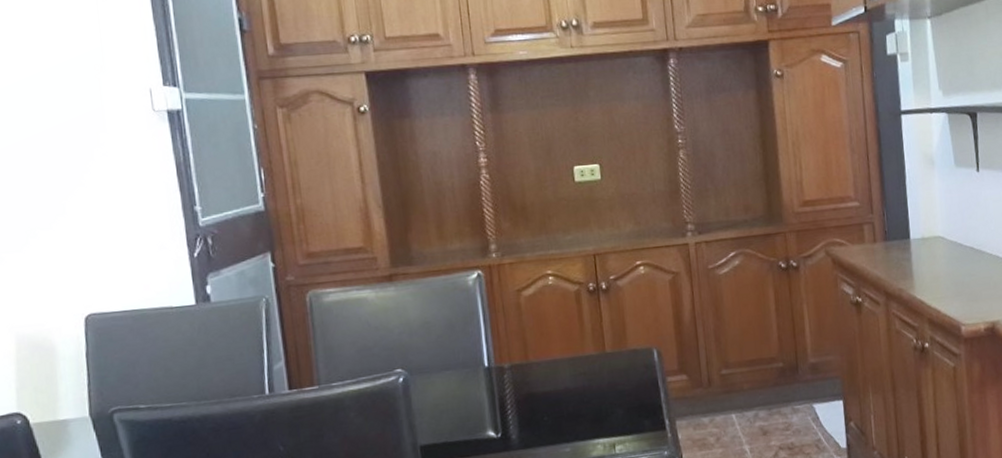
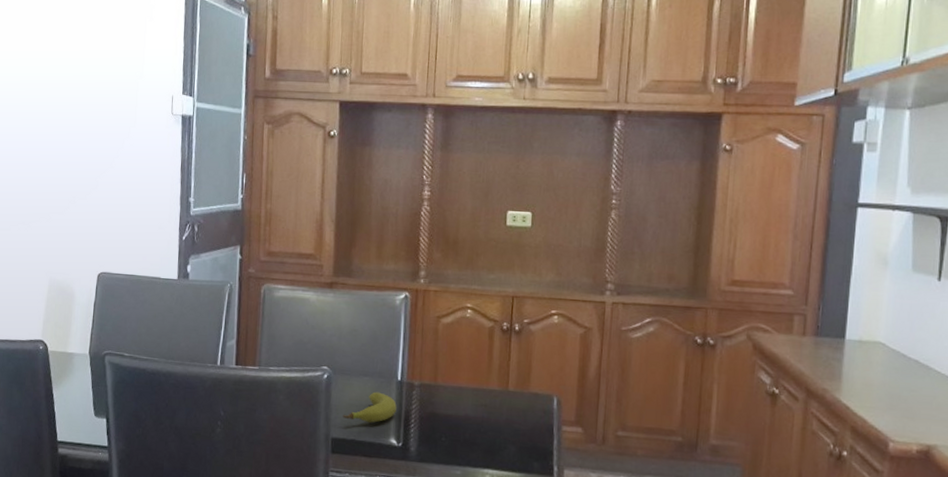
fruit: none [429,384,489,422] -> present [343,391,397,423]

